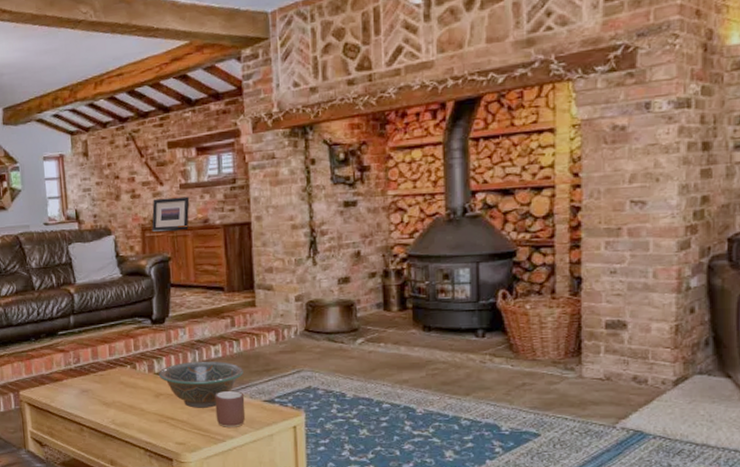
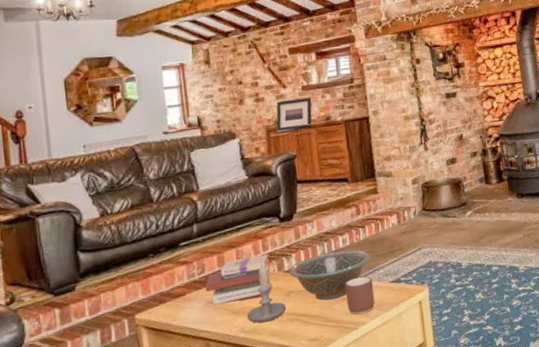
books: none [80,354,142,395] -> present [205,254,272,305]
candle: none [117,364,156,419] -> present [246,265,287,323]

